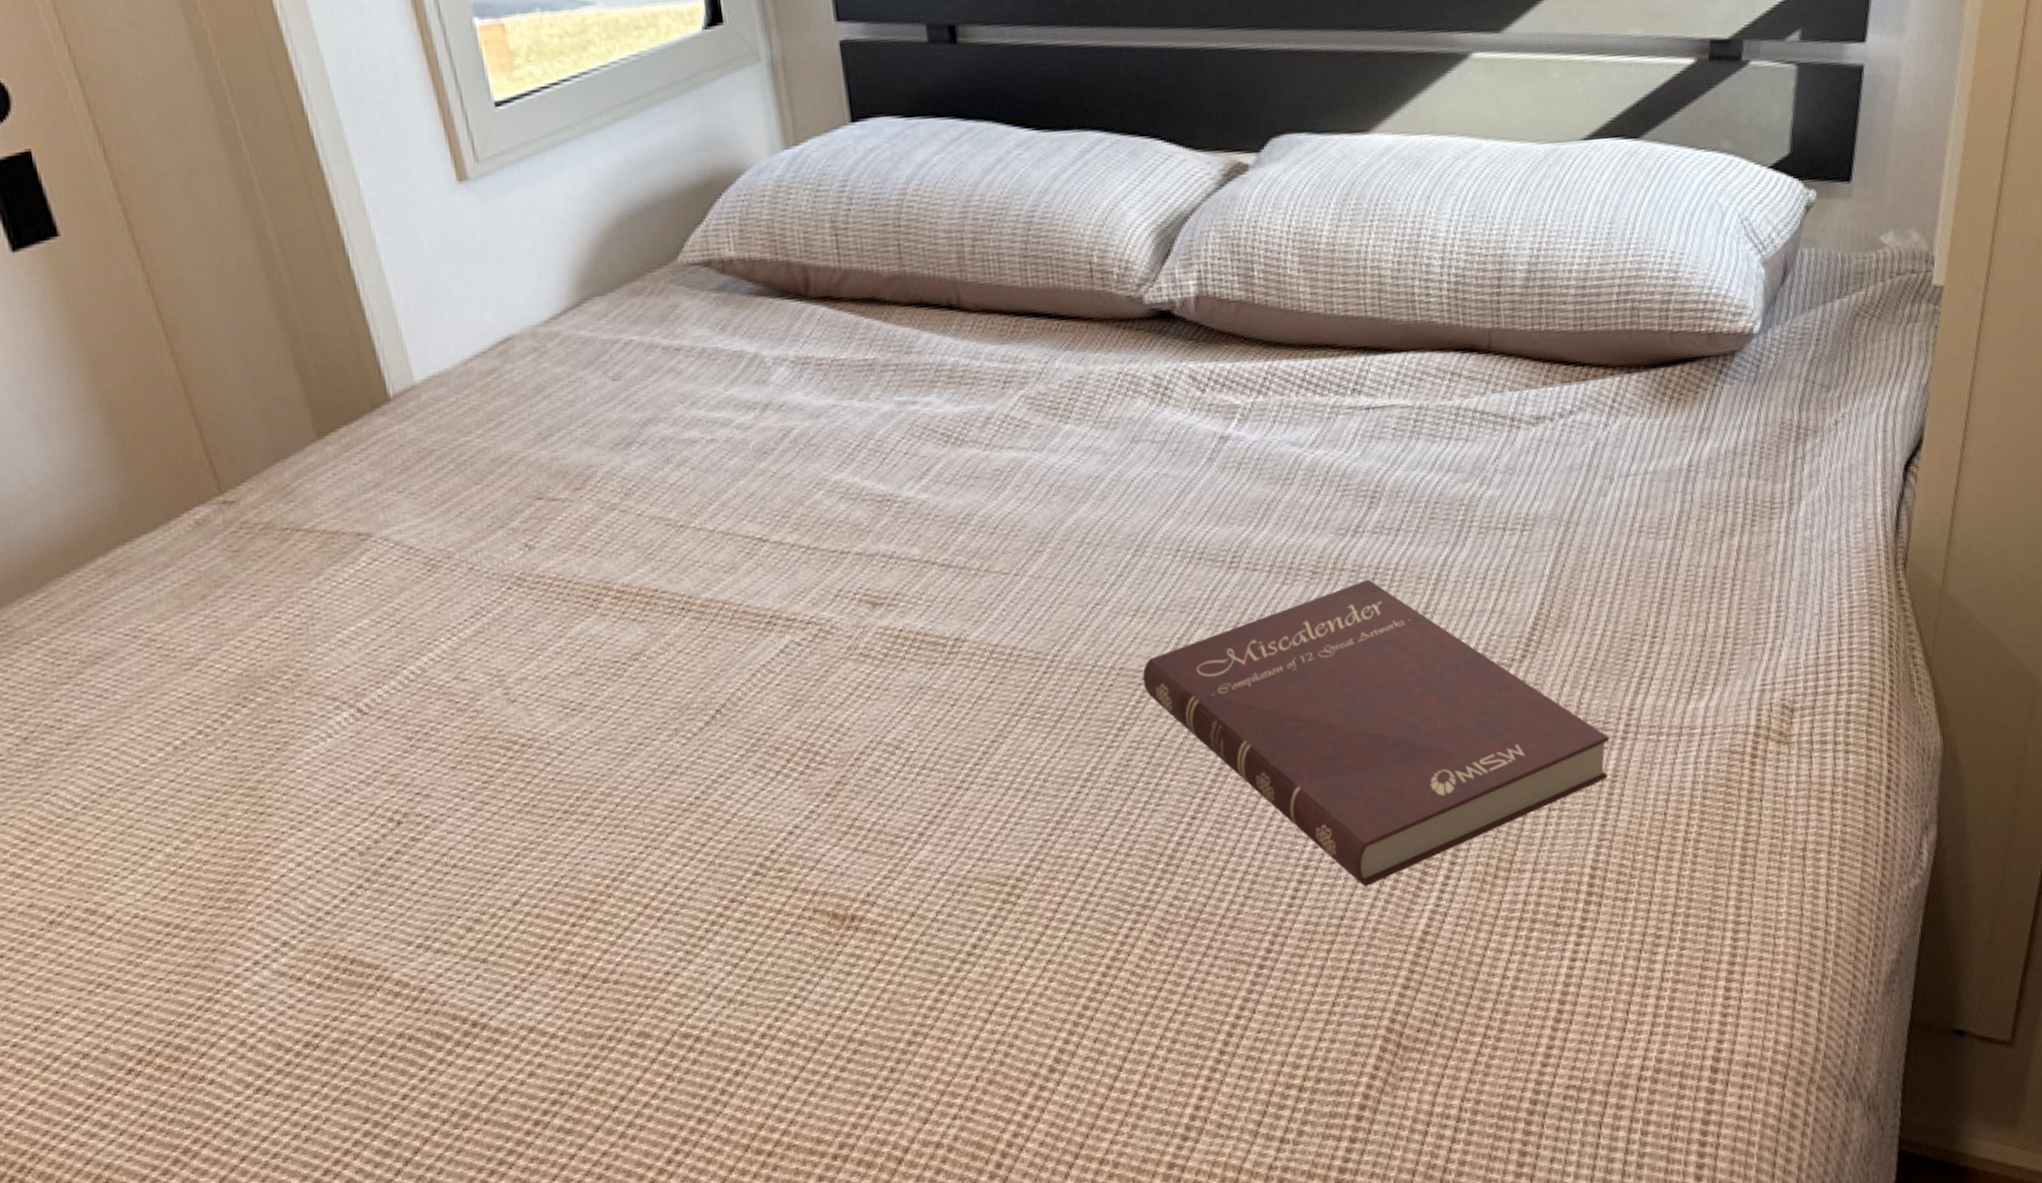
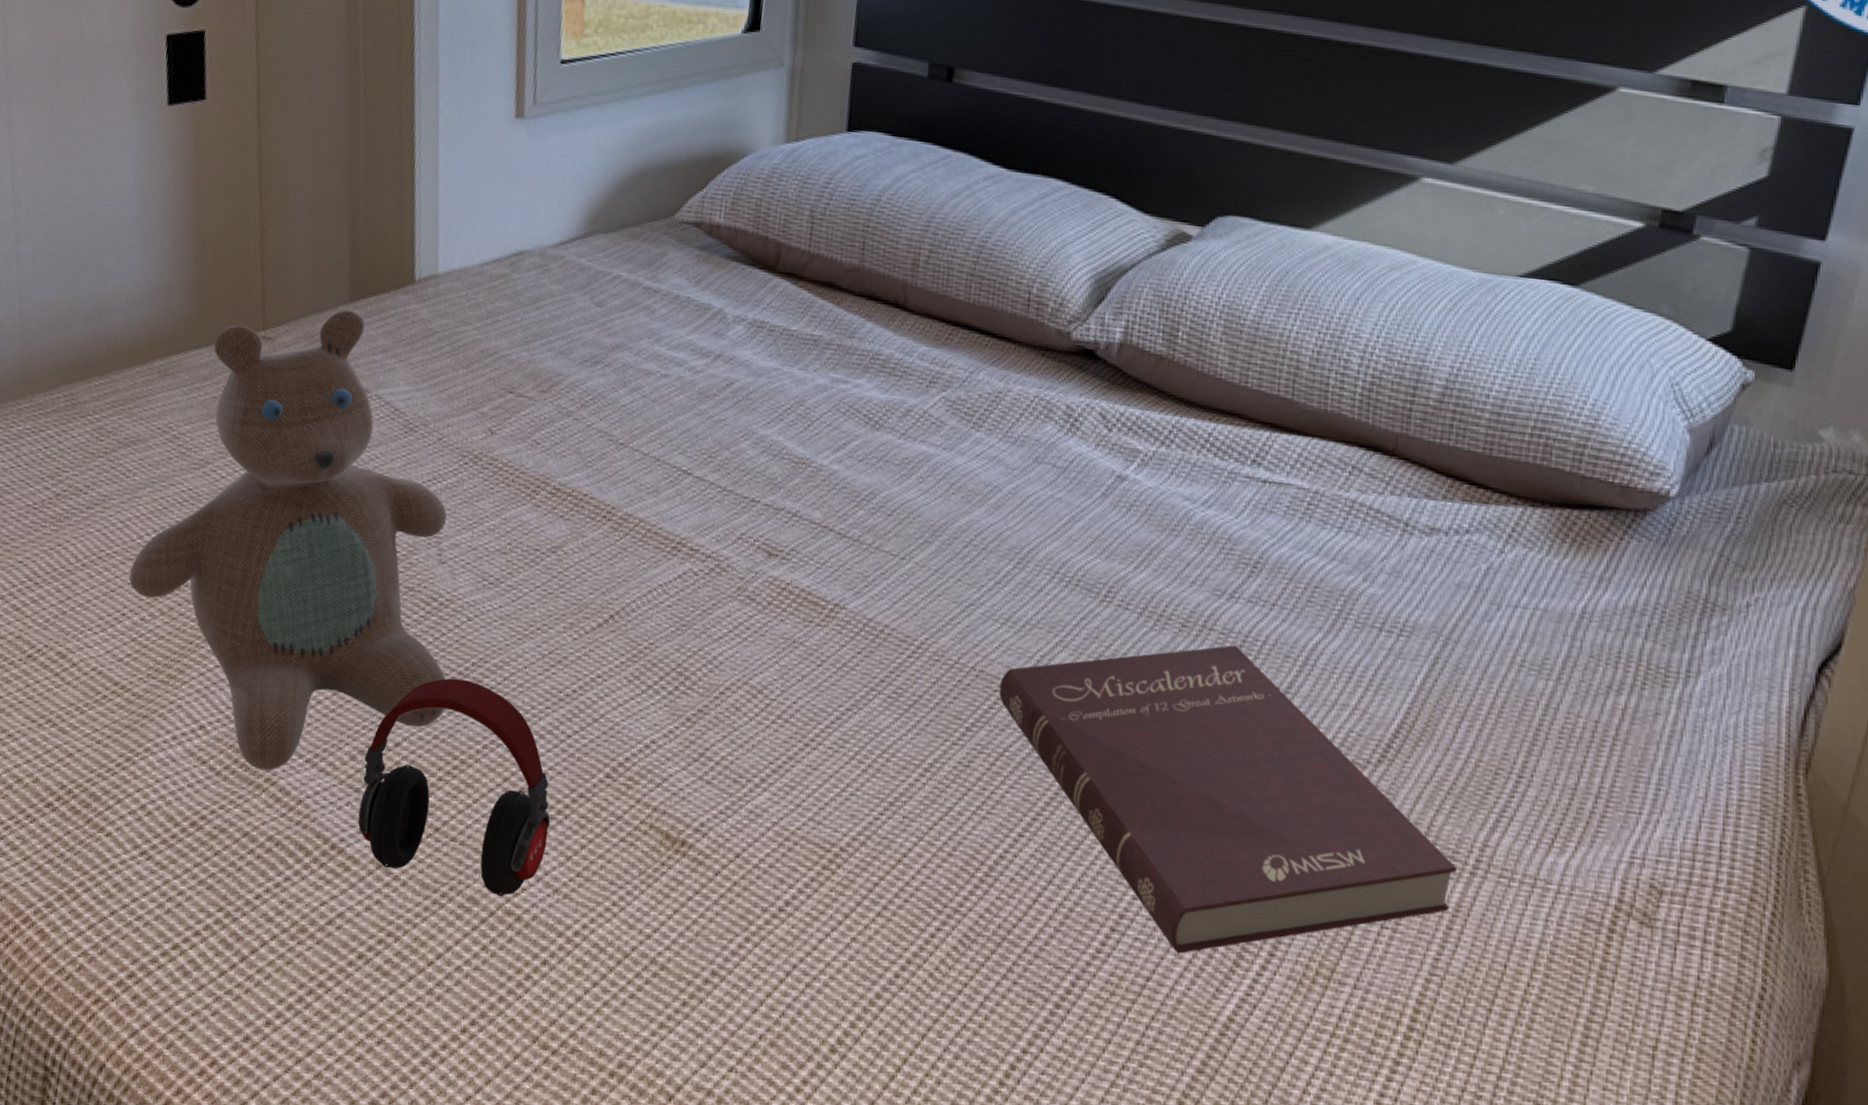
teddy bear: none [143,448,559,970] -> present [129,309,447,771]
headphones: none [482,816,709,1030] -> present [358,678,550,897]

